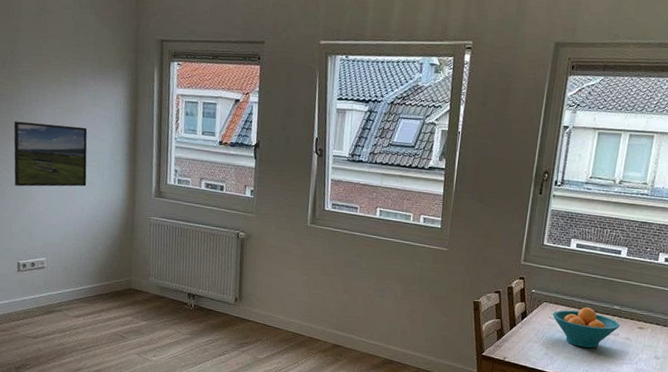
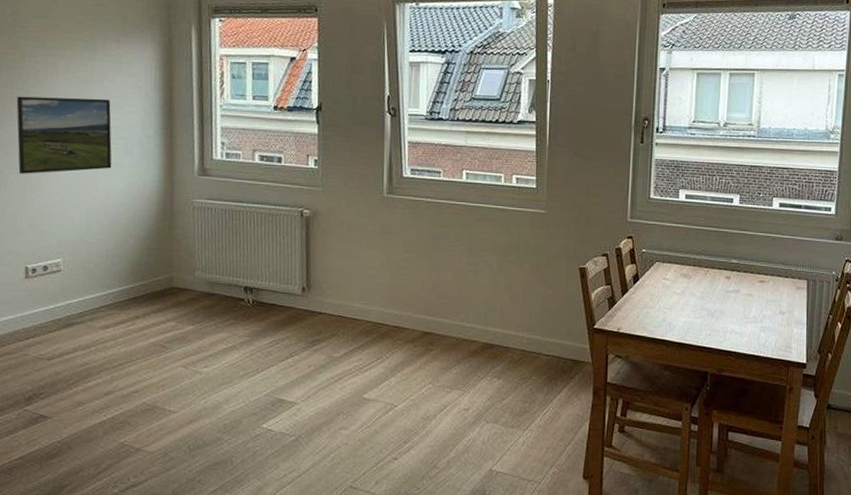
fruit bowl: present [552,307,621,348] -> none [666,263,740,309]

